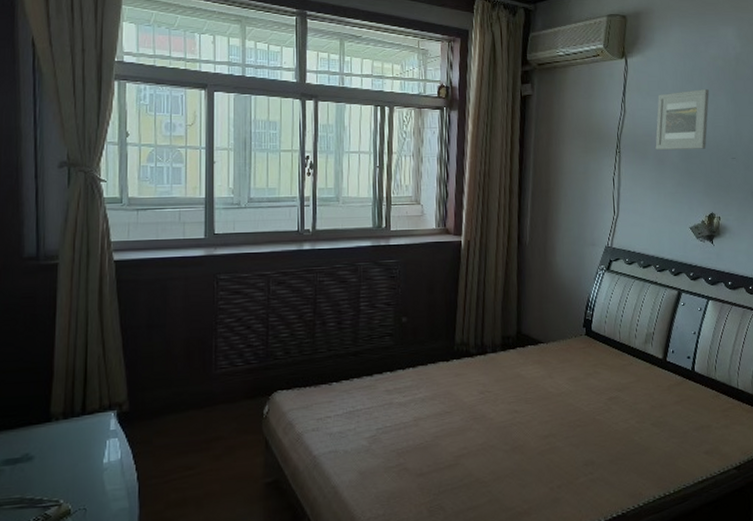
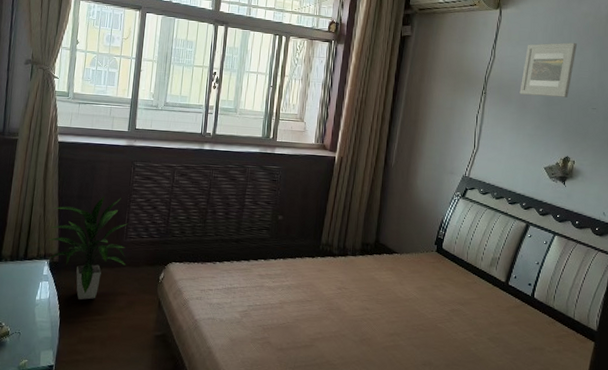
indoor plant: none [111,320,219,455] -> present [47,195,128,300]

